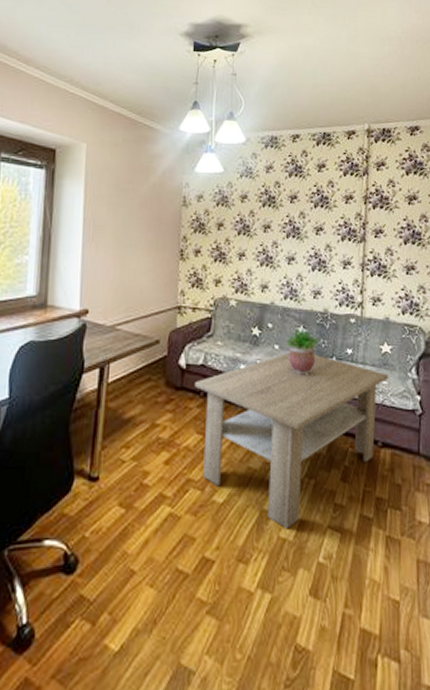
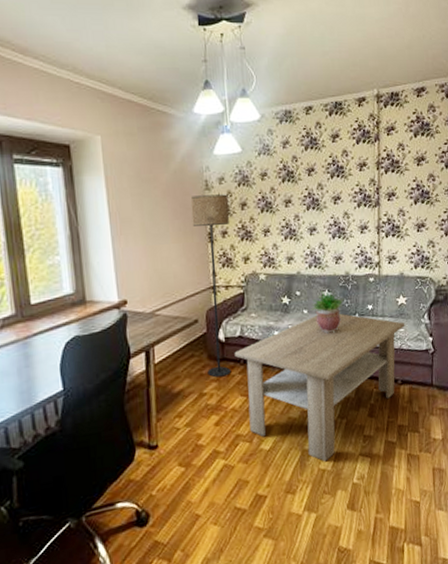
floor lamp: none [163,210,205,408] -> present [191,194,232,378]

